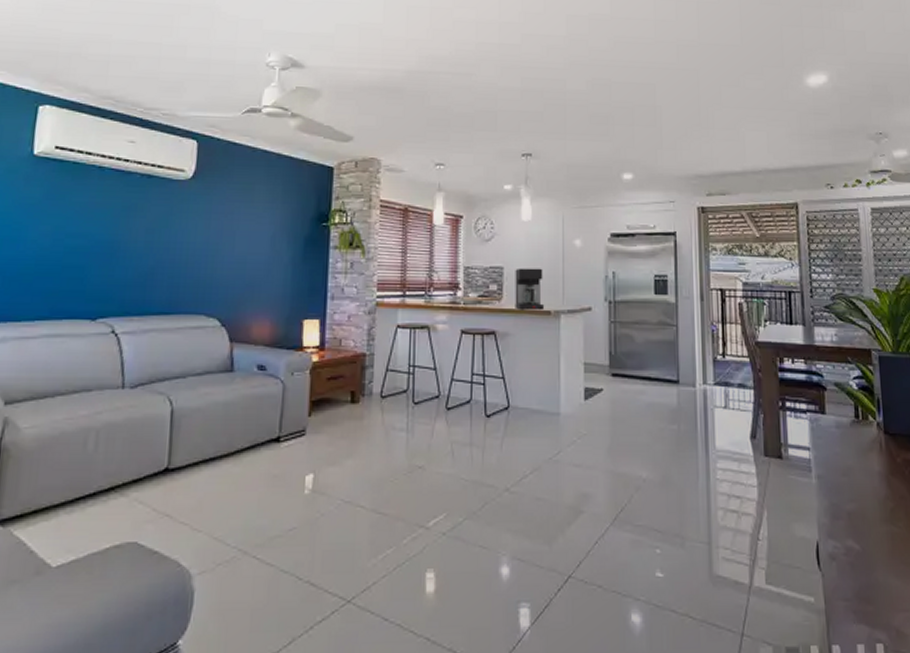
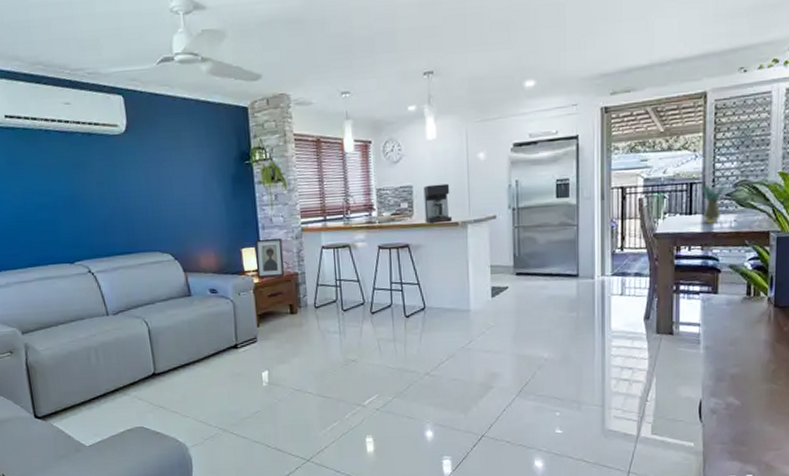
picture frame: none [317,312,352,357] -> present [255,239,285,278]
vase: none [799,293,822,337] -> present [700,183,724,225]

